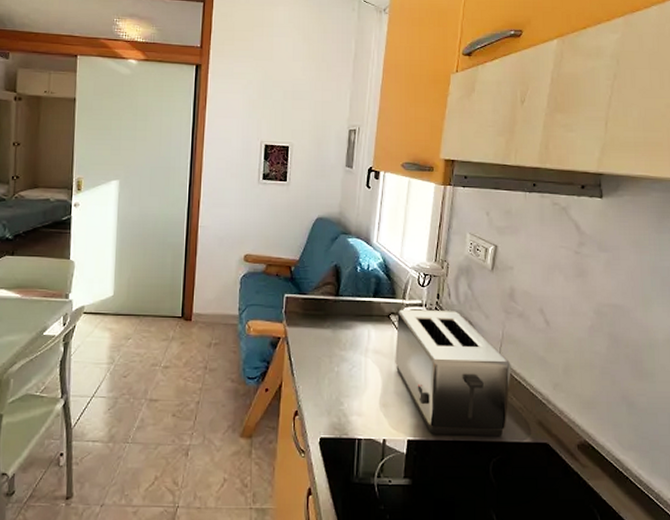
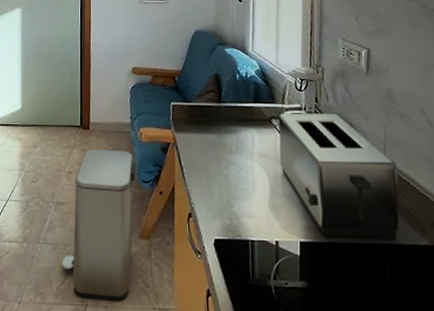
pedal bin: none [151,342,241,503] -> present [61,149,136,302]

